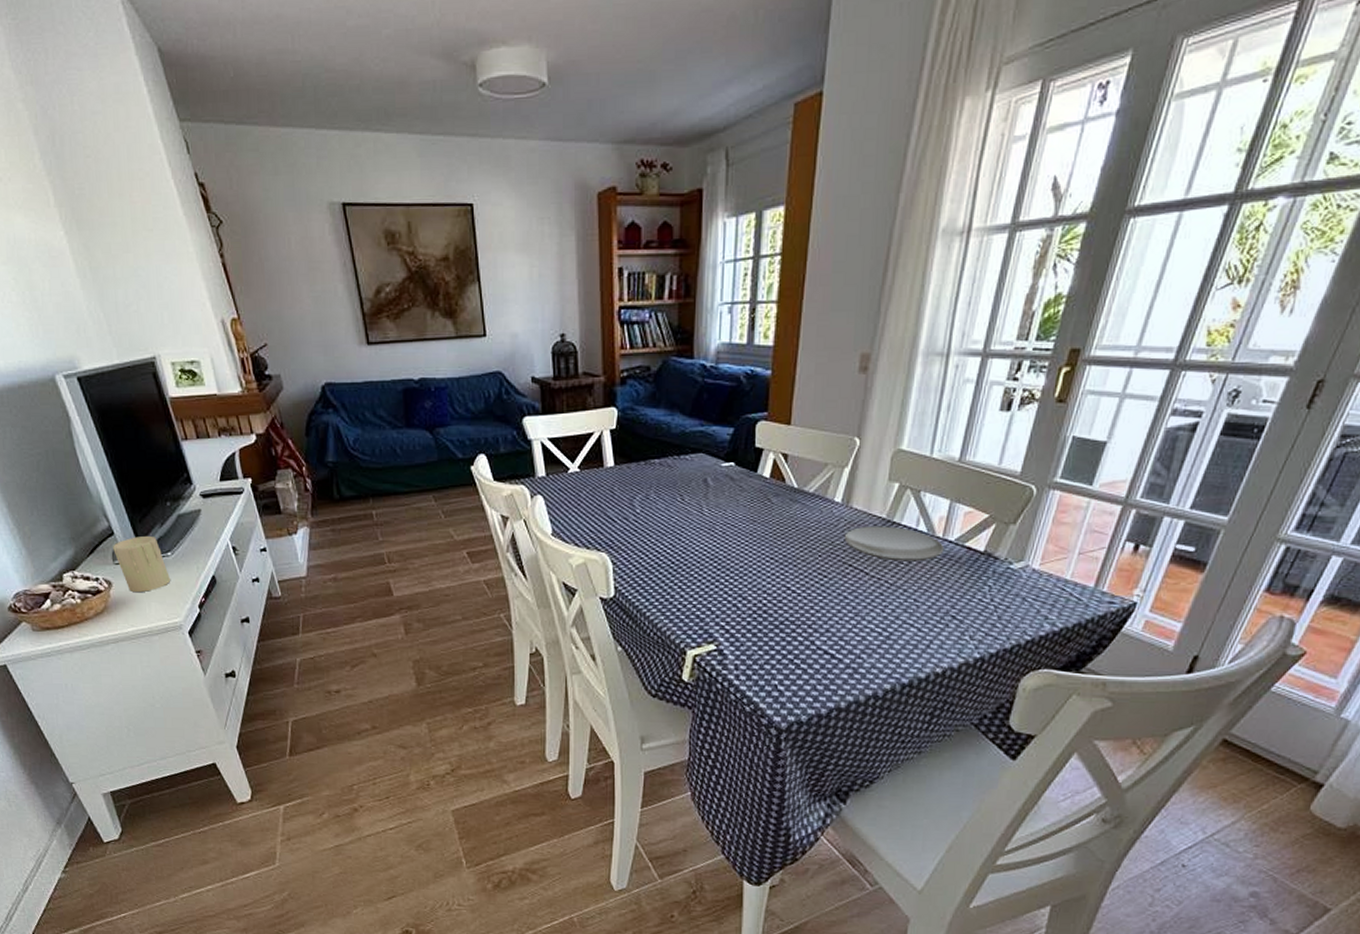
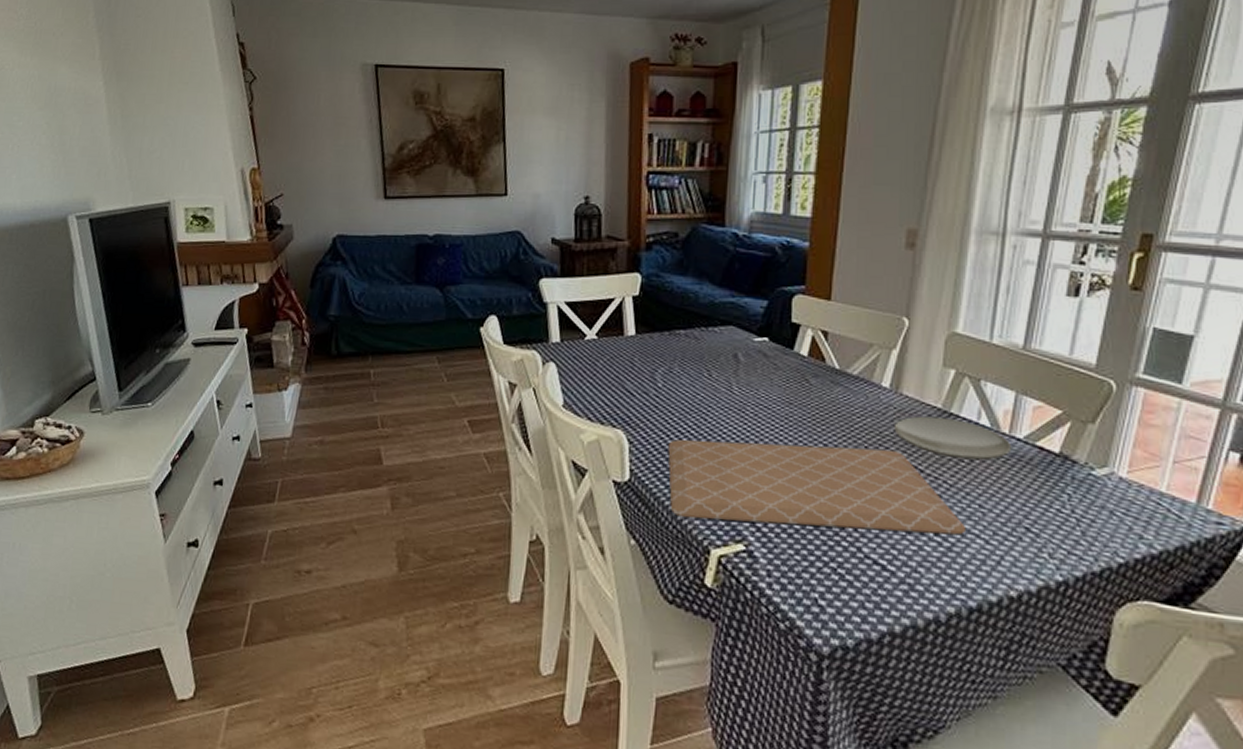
candle: present [113,535,171,593] -> none [92,383,147,445]
placemat: none [647,556,903,626] -> present [668,439,967,536]

